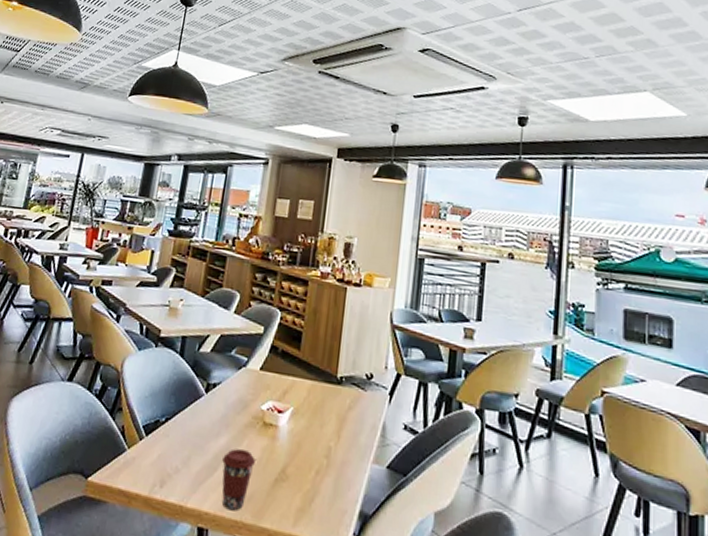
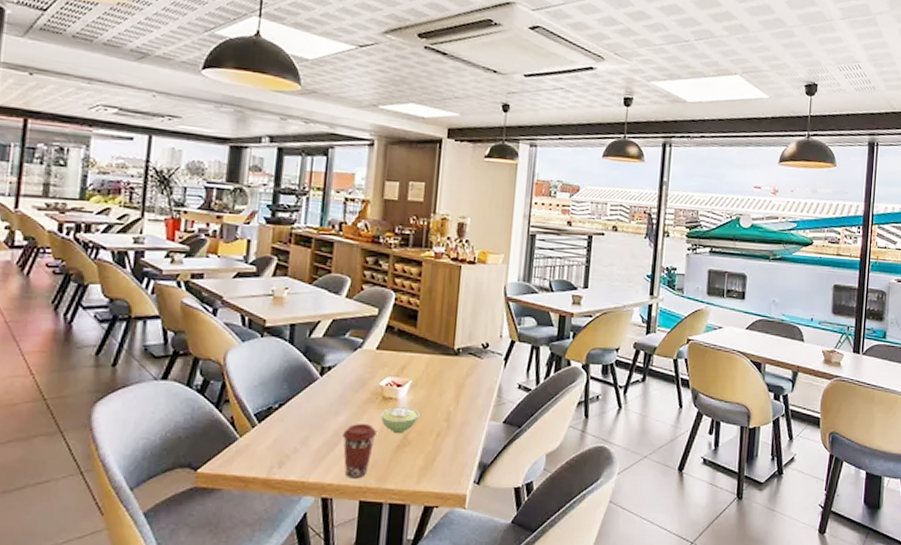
sugar bowl: none [260,434,300,466] -> present [381,407,420,434]

